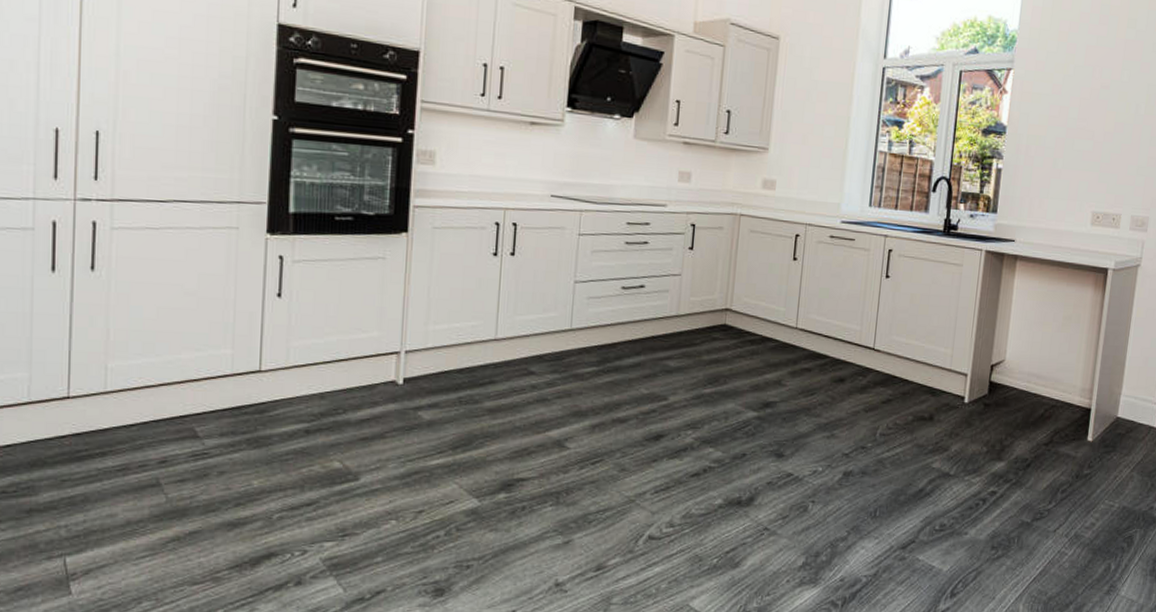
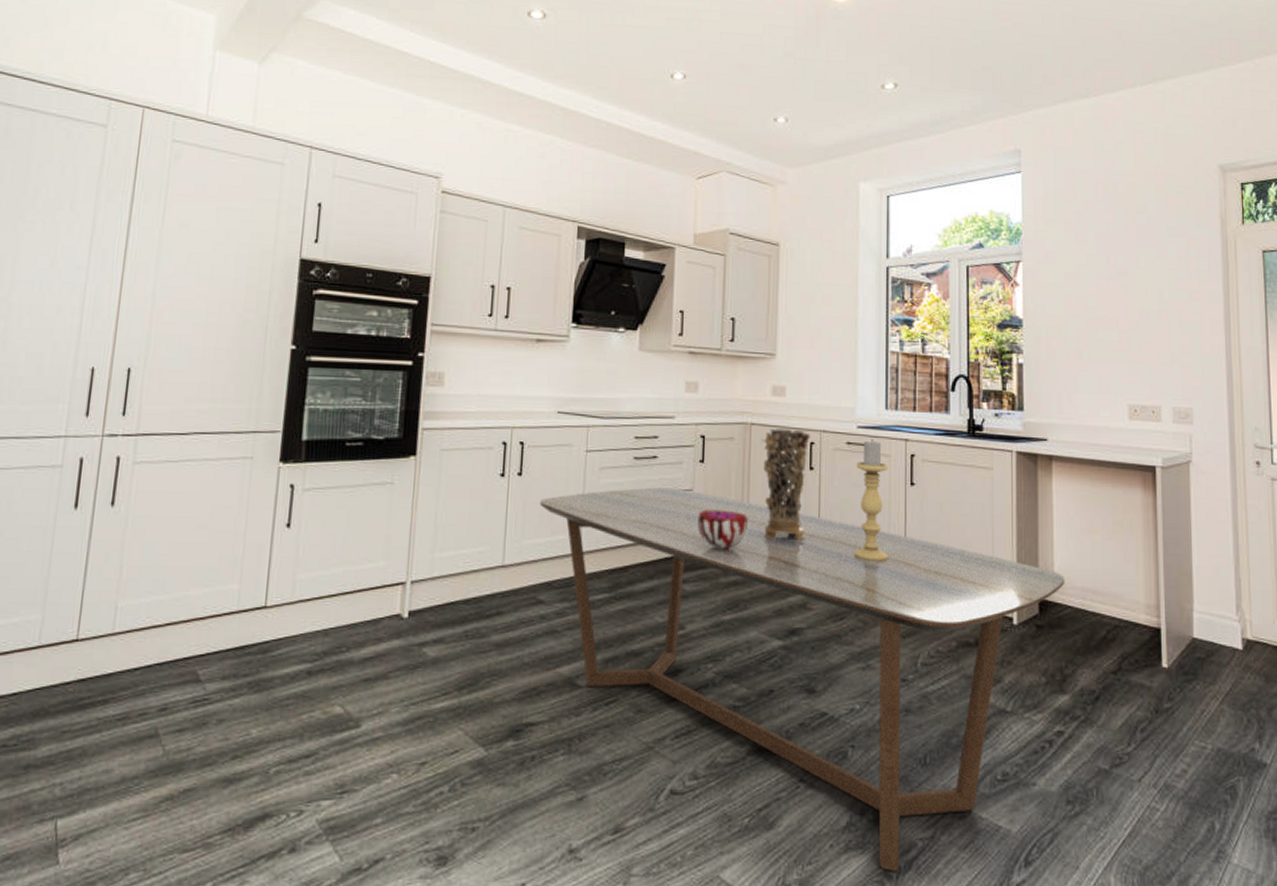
dining table: none [532,271,1015,601] -> present [539,487,1065,872]
decorative bowl: none [684,293,732,331] -> present [697,509,748,550]
decorative vase: none [746,220,796,324] -> present [763,428,810,540]
candle holder: none [828,234,867,345] -> present [854,439,889,561]

